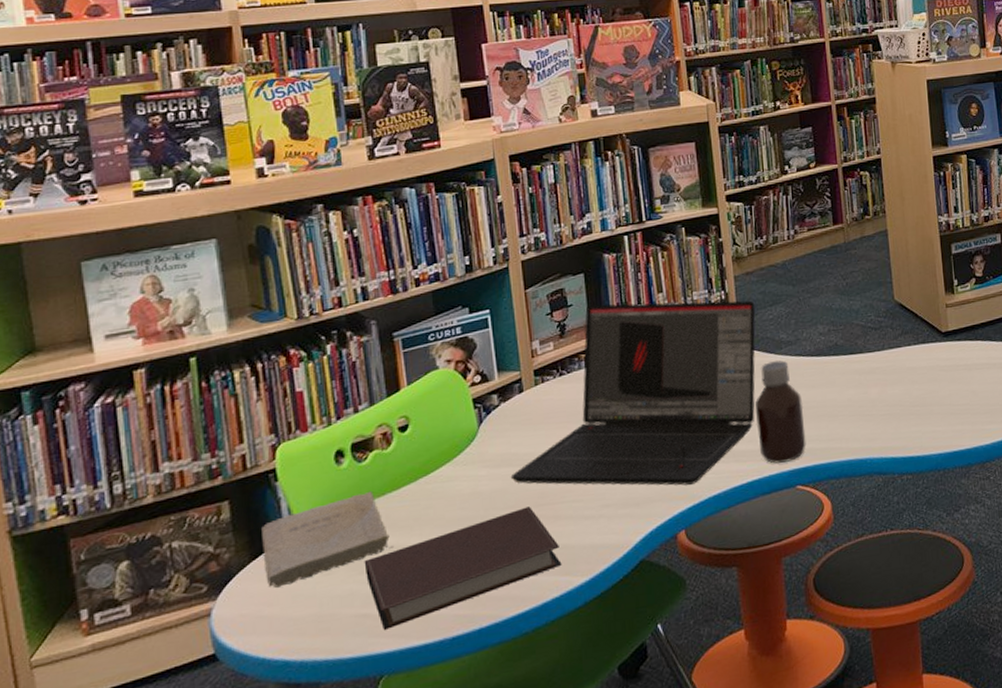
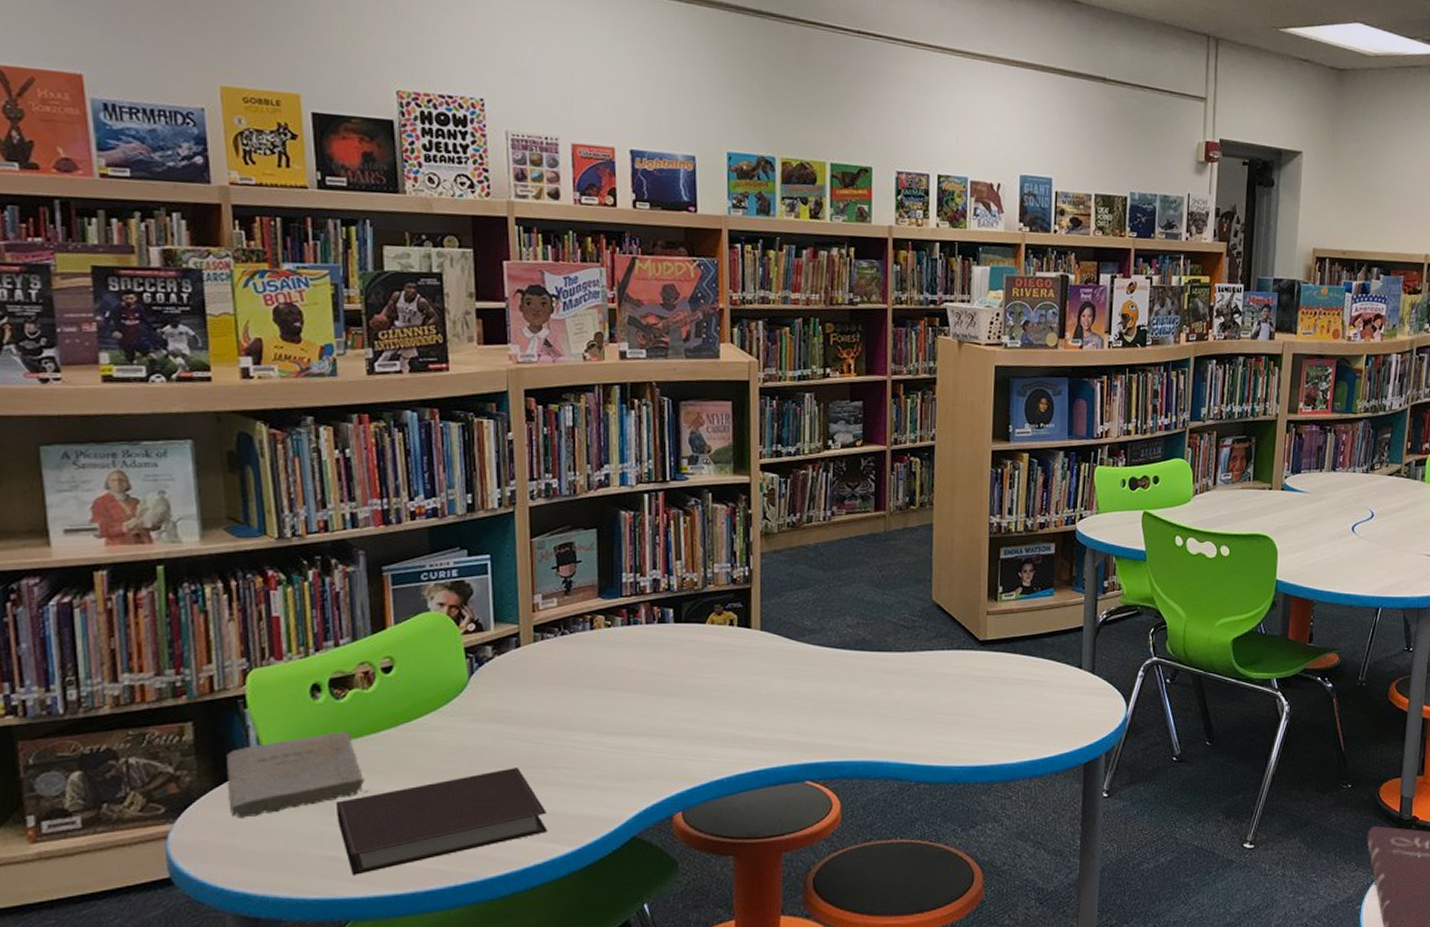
laptop: present [510,300,756,486] -> none [499,564,781,766]
bottle: present [754,360,806,464] -> none [769,648,822,755]

